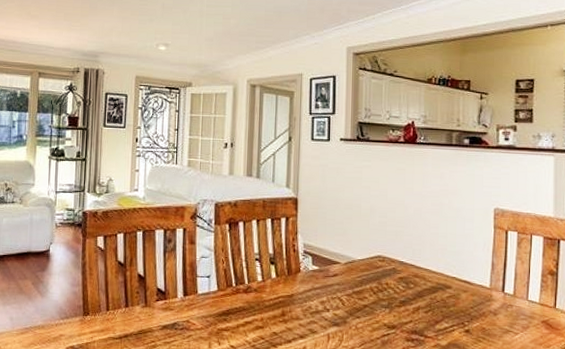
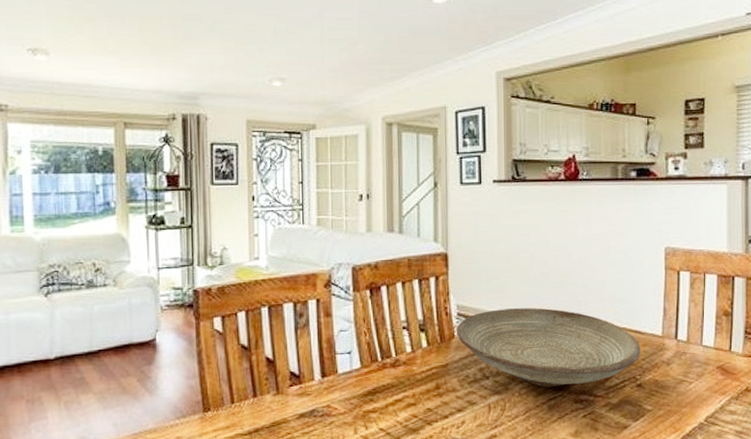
decorative bowl: none [301,250,469,325] -> present [455,307,641,388]

